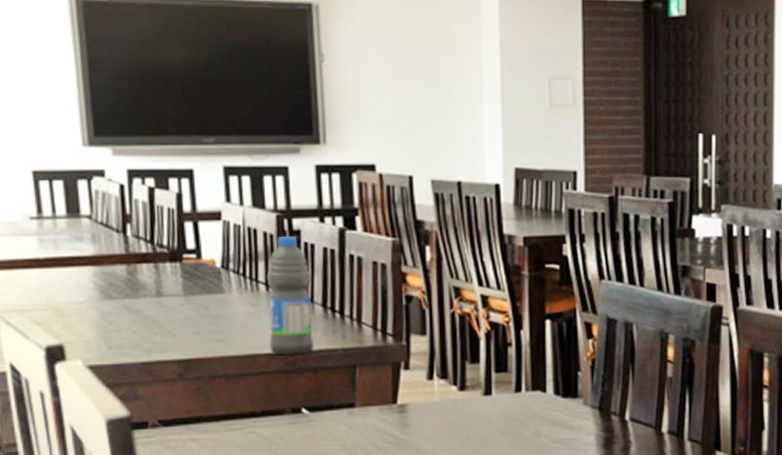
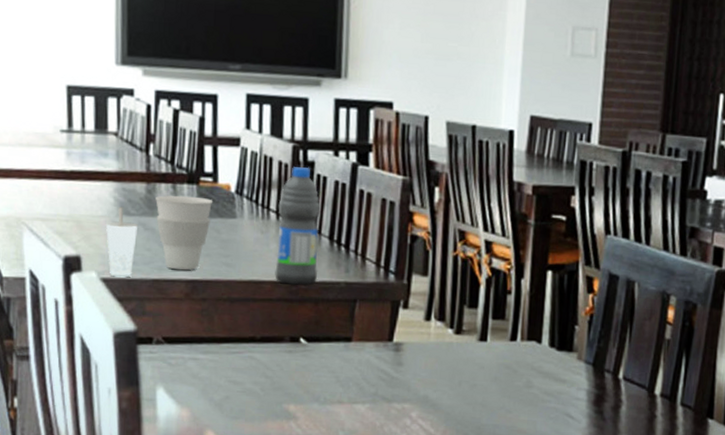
cup: none [87,290,122,363] -> present [105,206,139,278]
cup: none [136,274,199,351] -> present [154,195,213,271]

